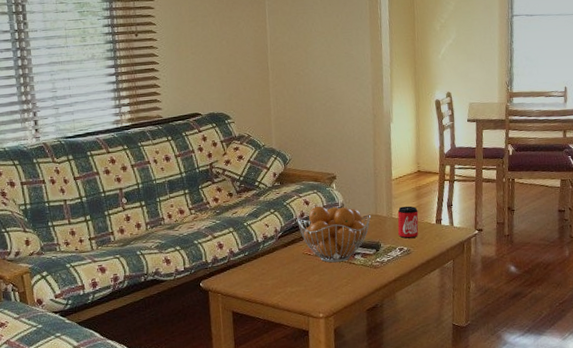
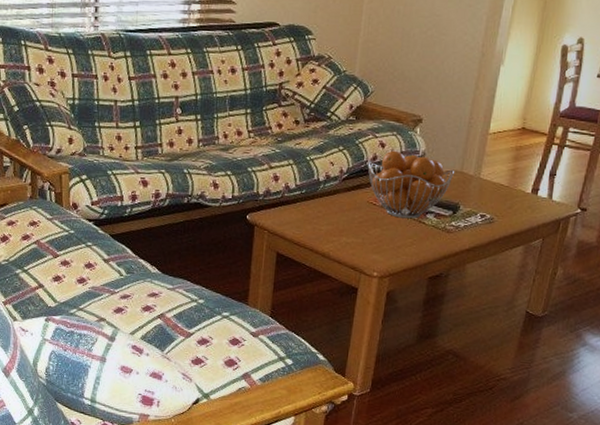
can: present [397,206,419,239] -> none [482,167,513,205]

